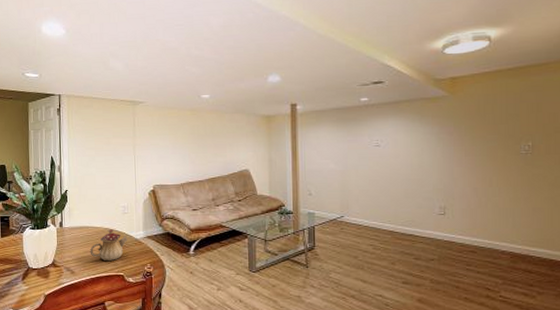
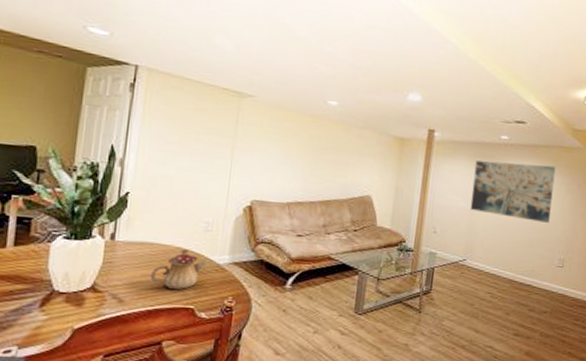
wall art: none [339,118,423,174] -> present [470,160,556,223]

